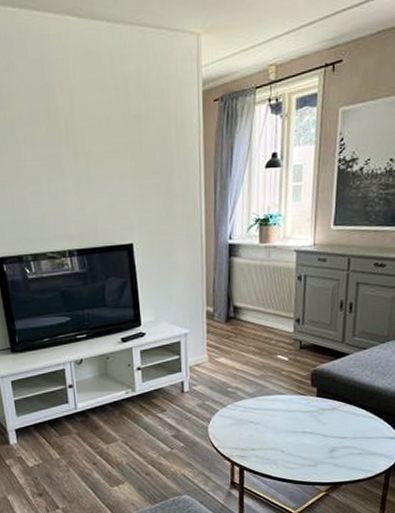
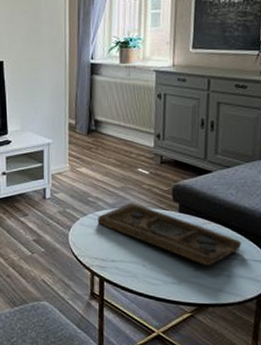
decorative tray: none [237,390,375,447] -> present [97,202,242,267]

